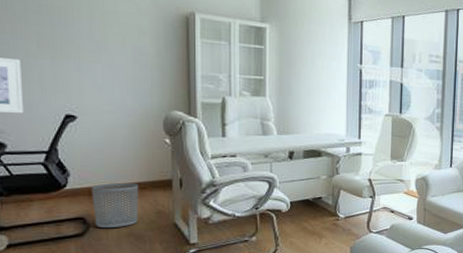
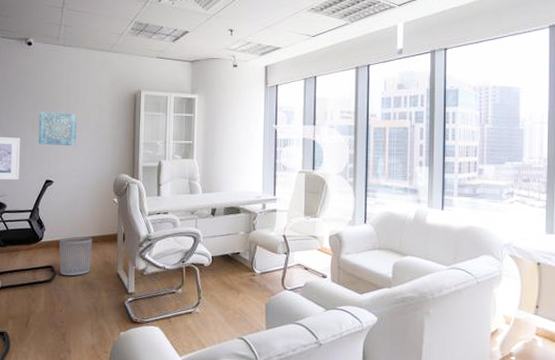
wall art: none [47,27,108,75] -> present [38,111,77,146]

